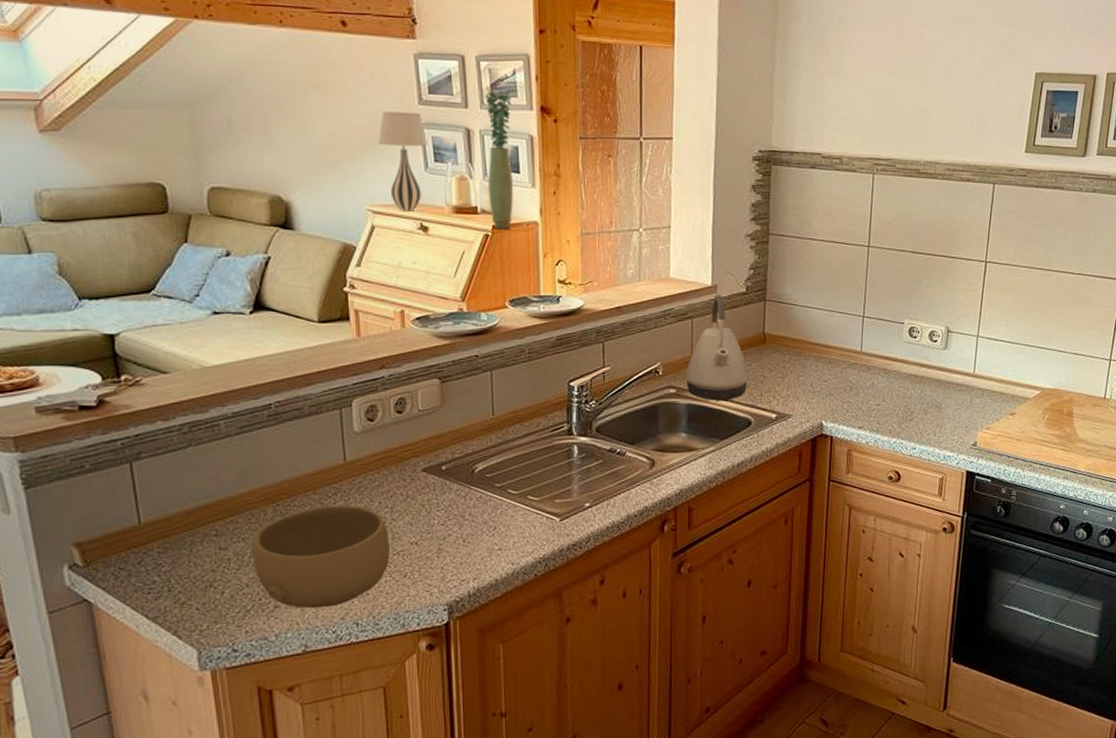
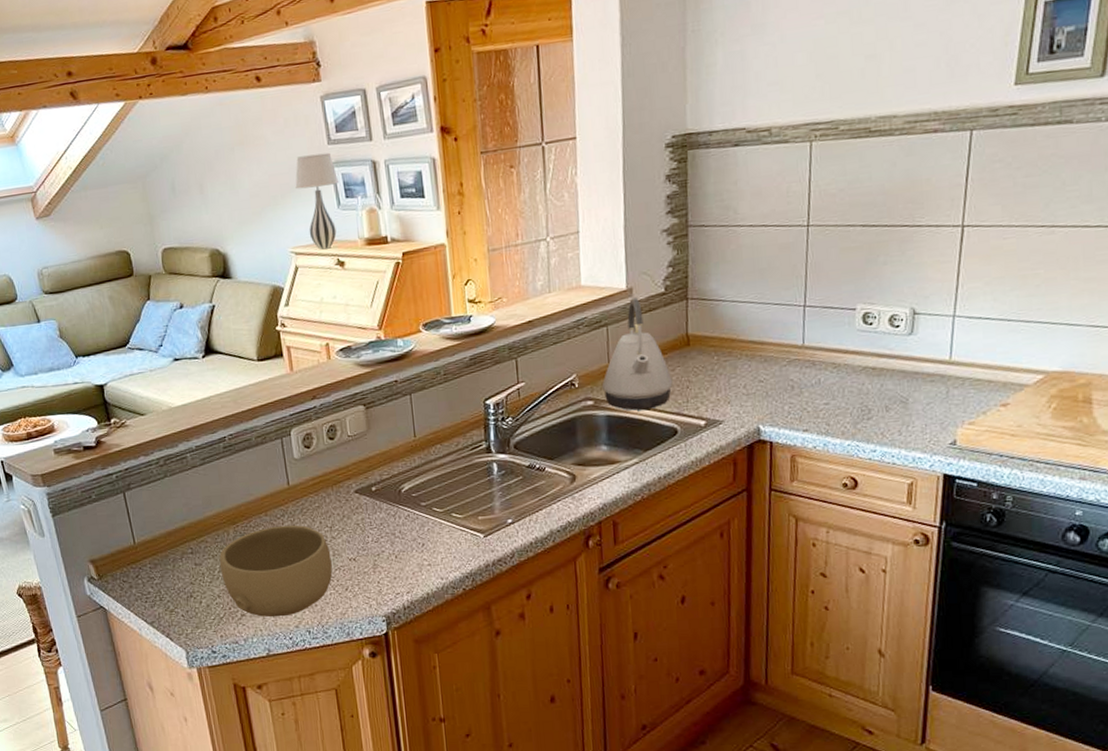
vase: present [484,87,514,230] -> none [386,116,421,256]

